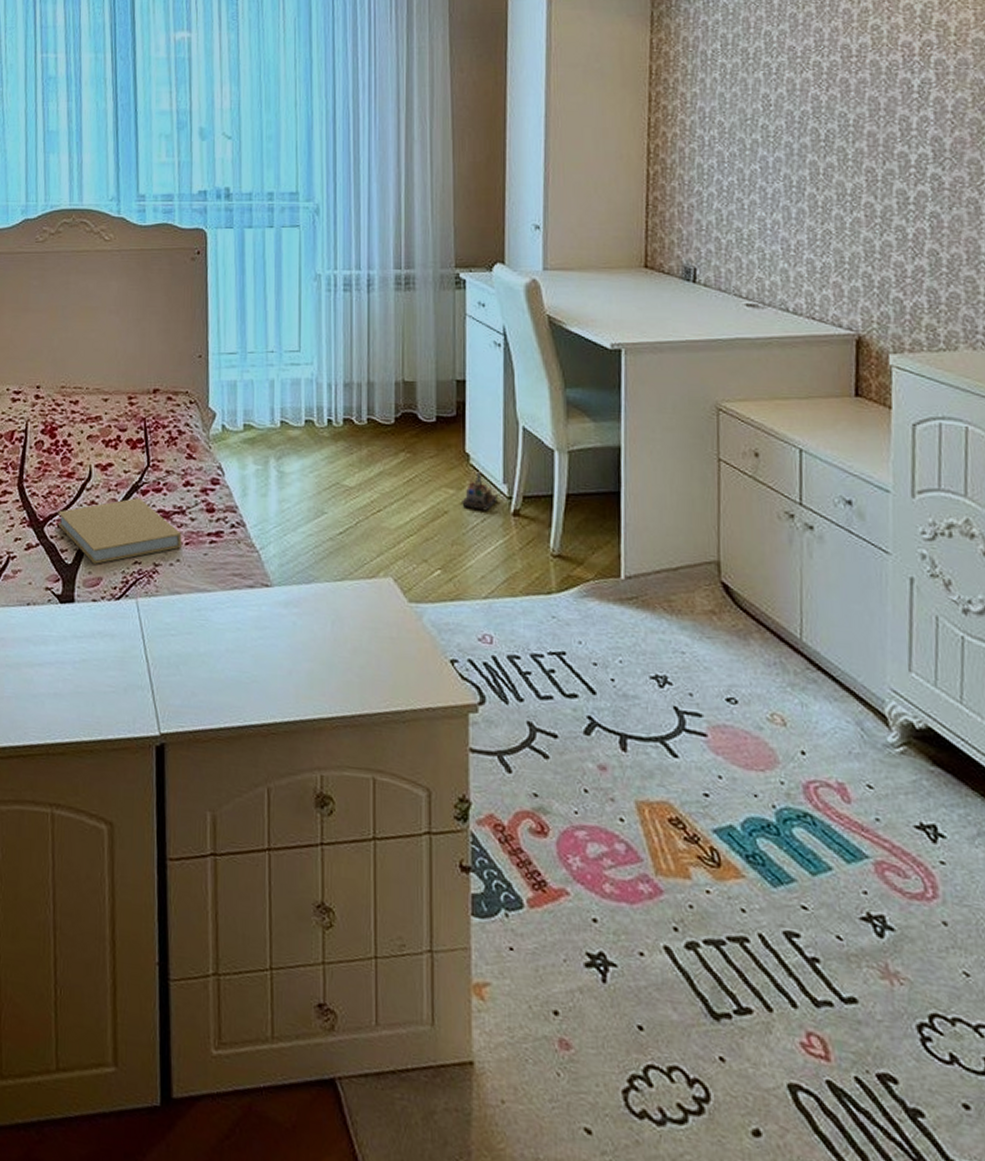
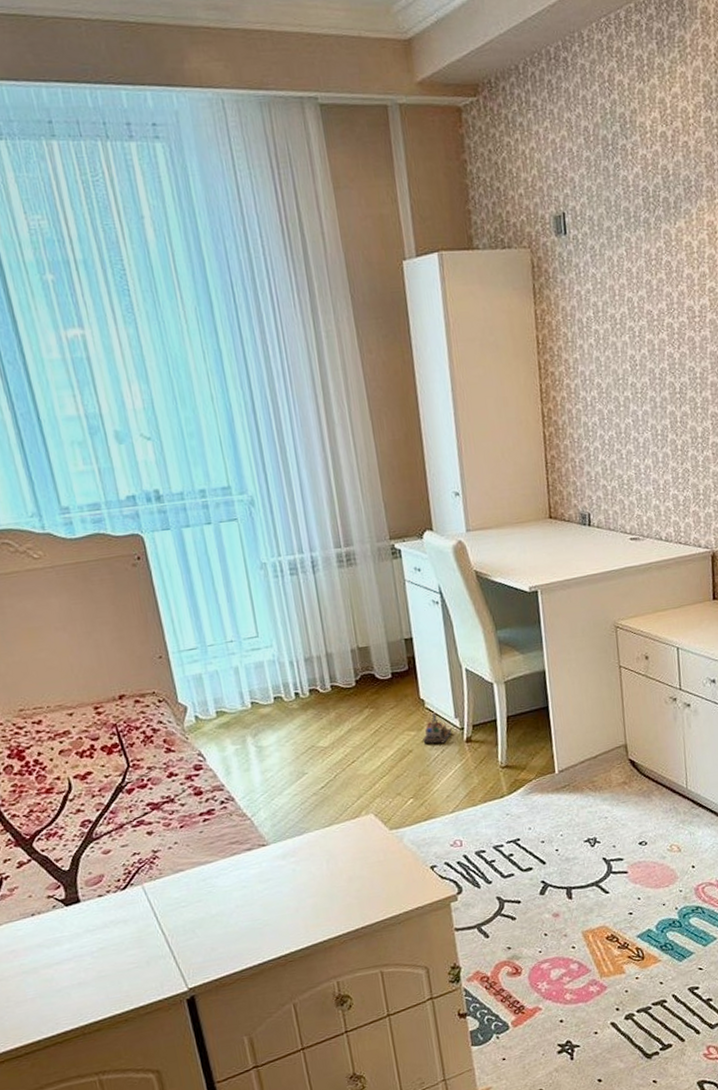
book: present [58,498,182,564] -> none [44,797,177,865]

